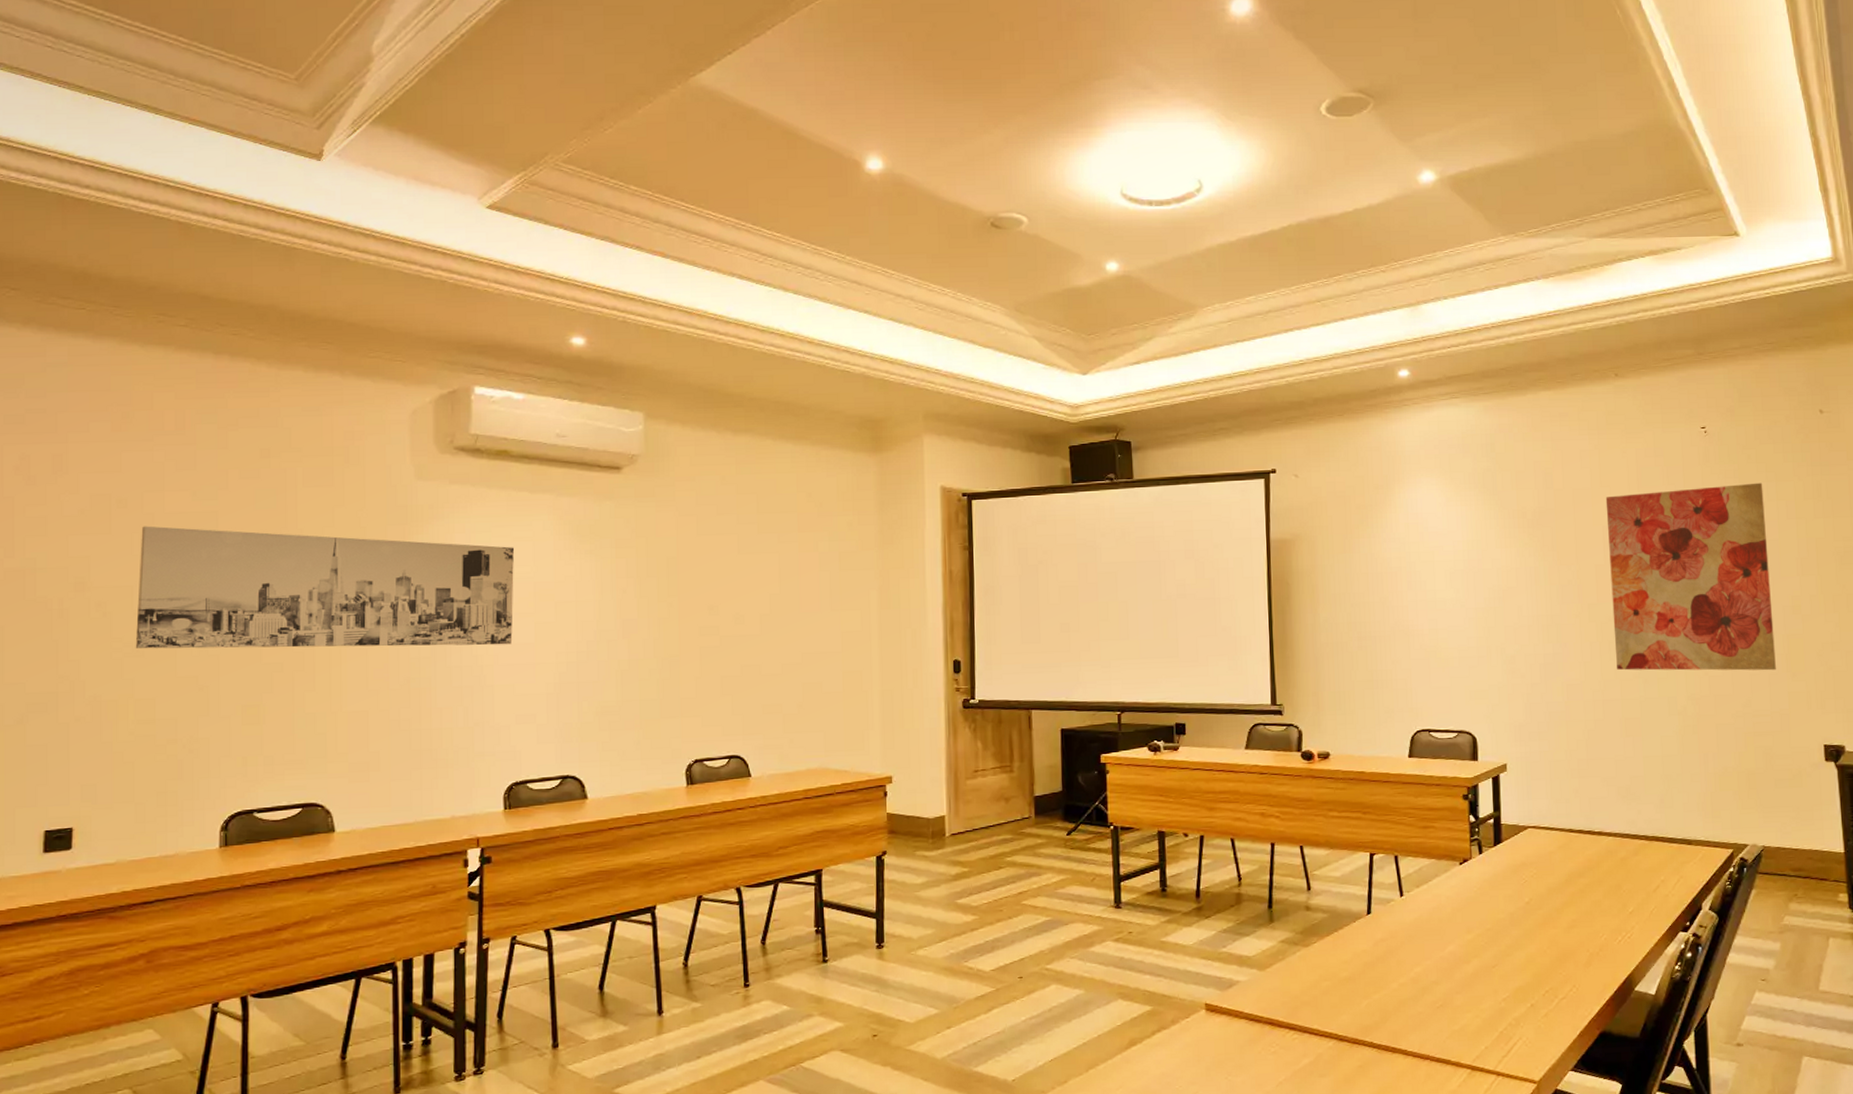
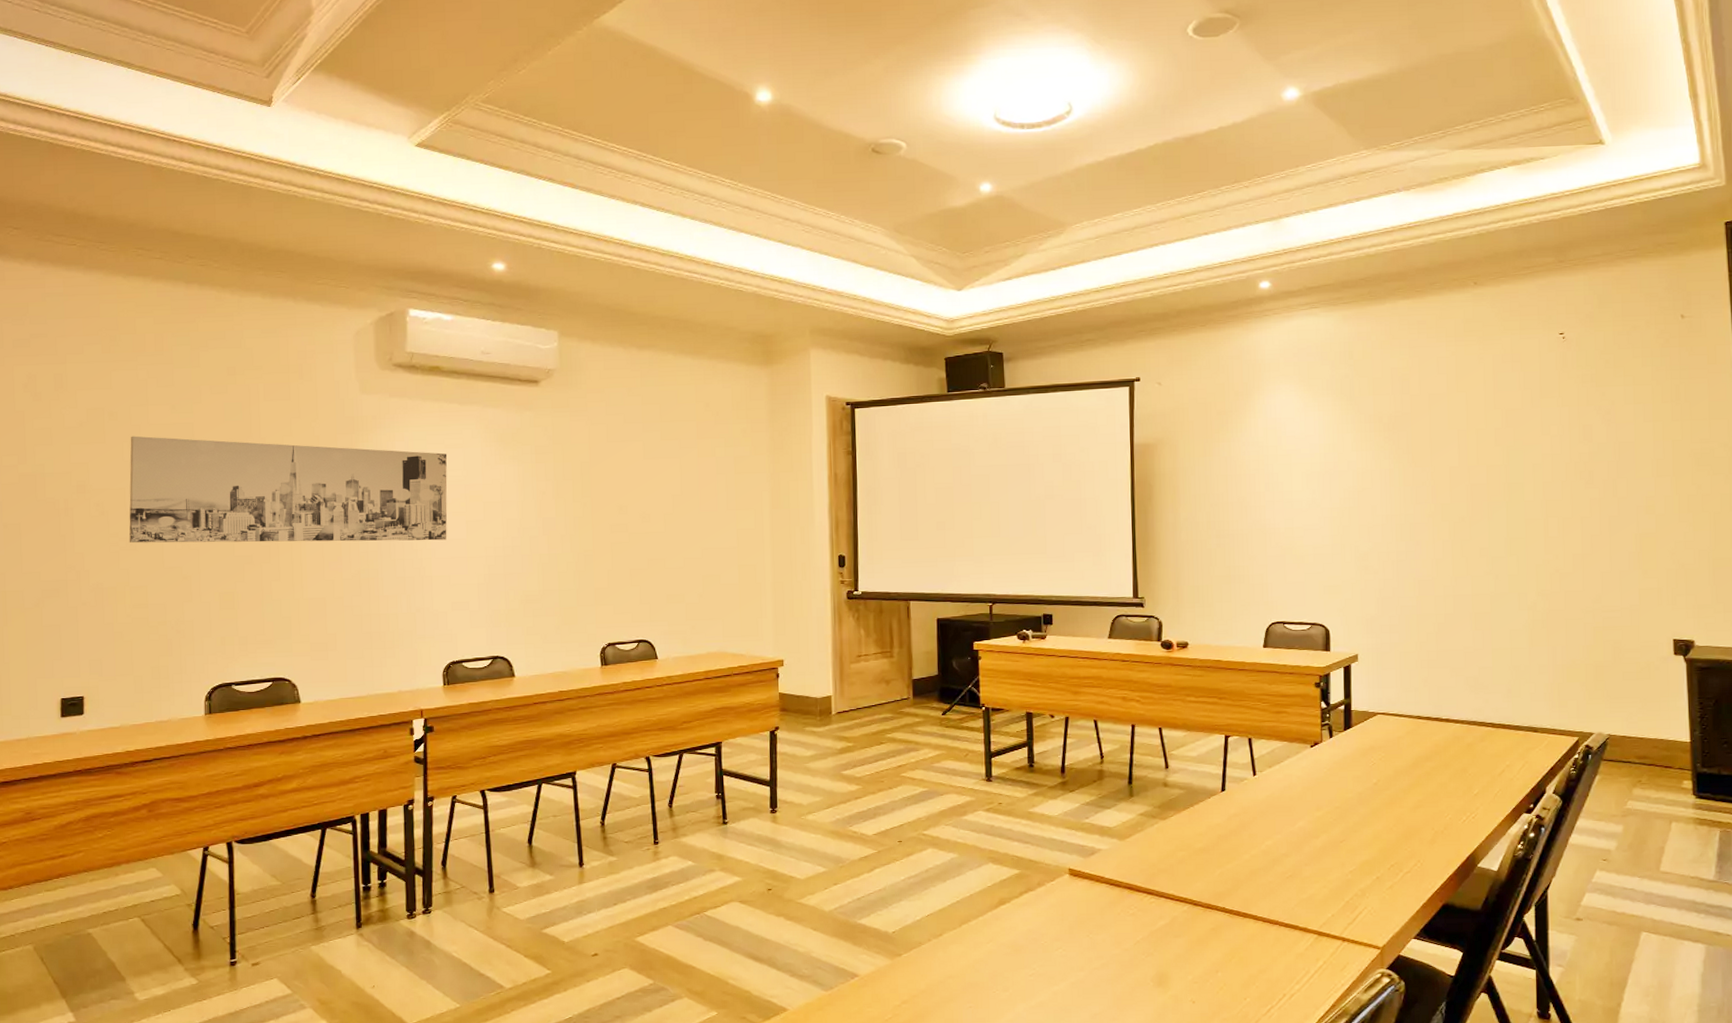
wall art: present [1605,482,1776,671] -> none [1461,386,1628,568]

